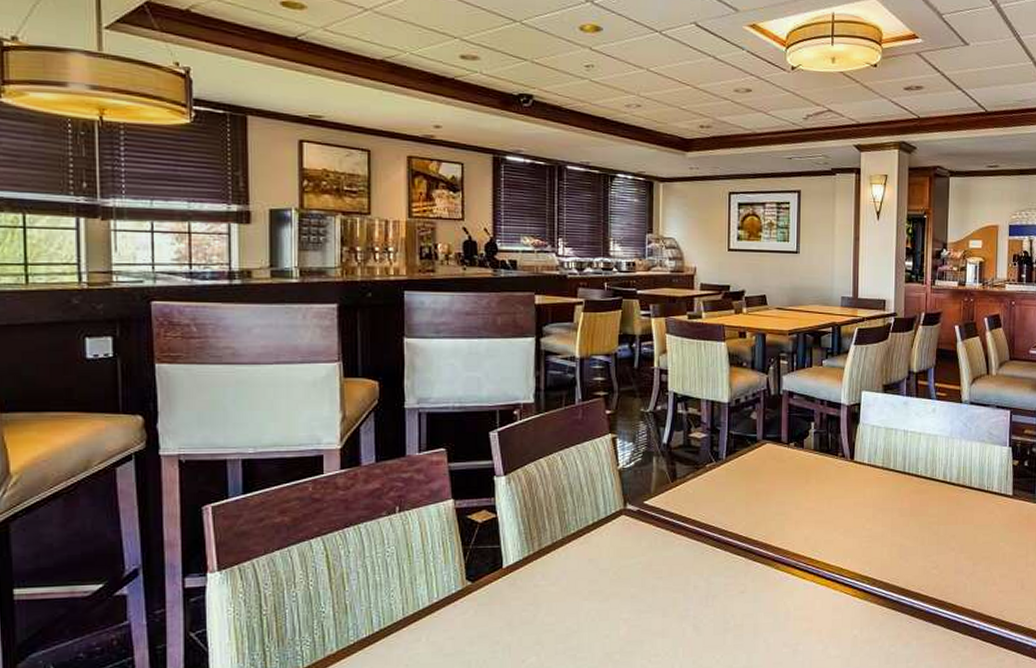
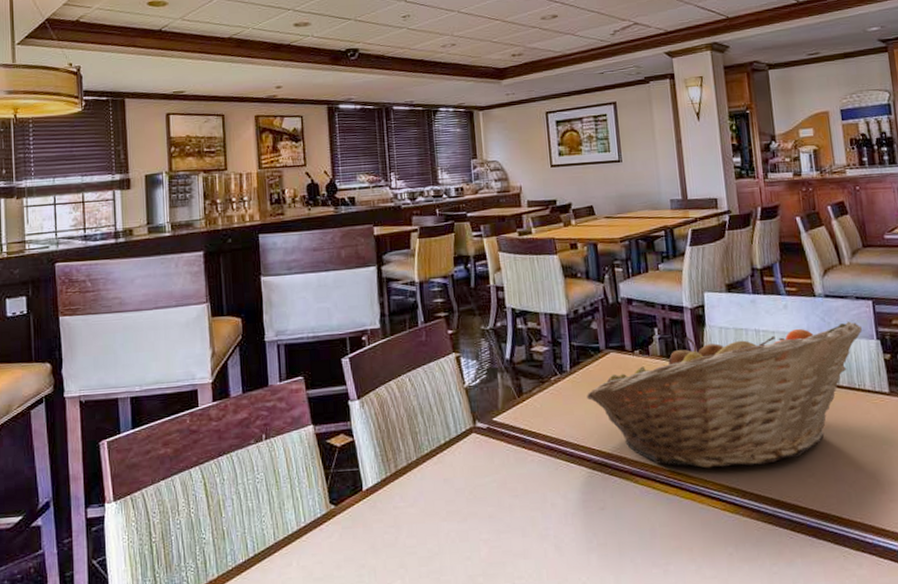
fruit basket: none [739,429,998,558] -> present [587,322,862,468]

